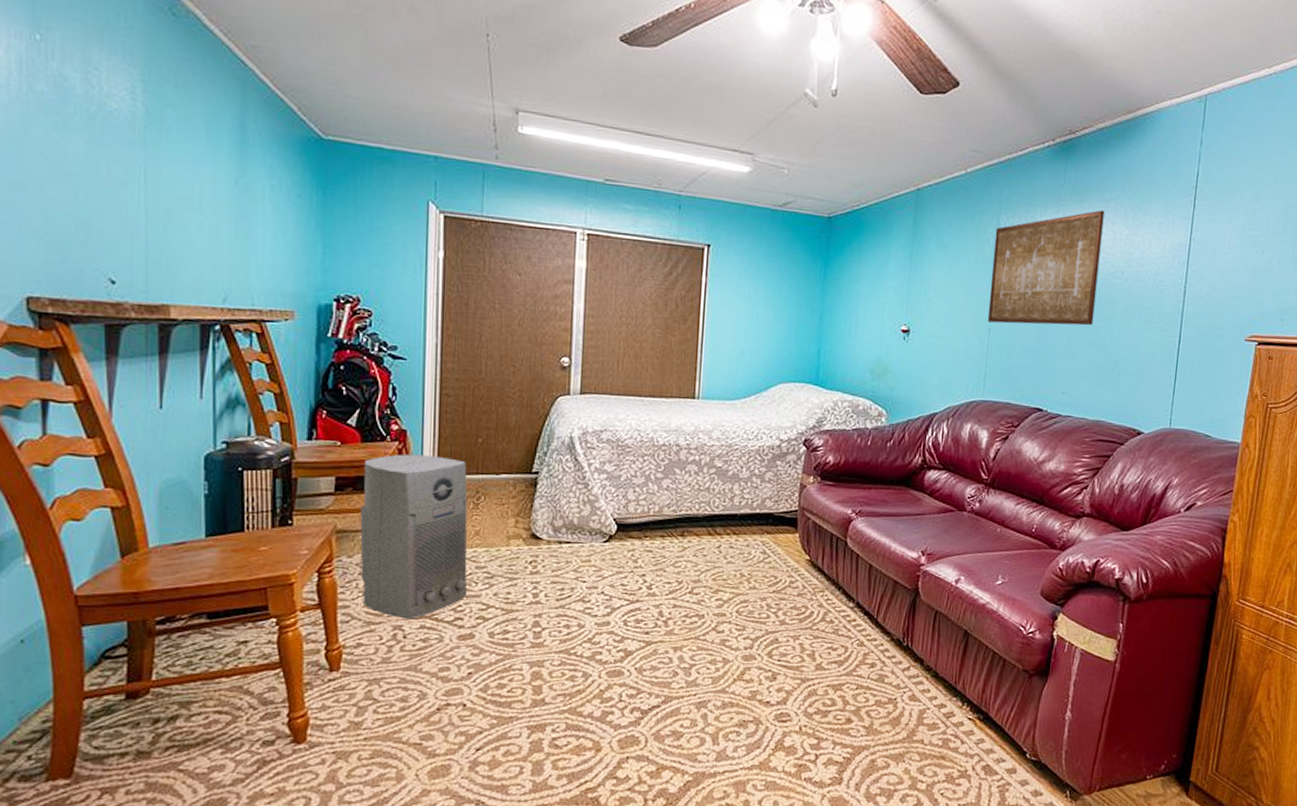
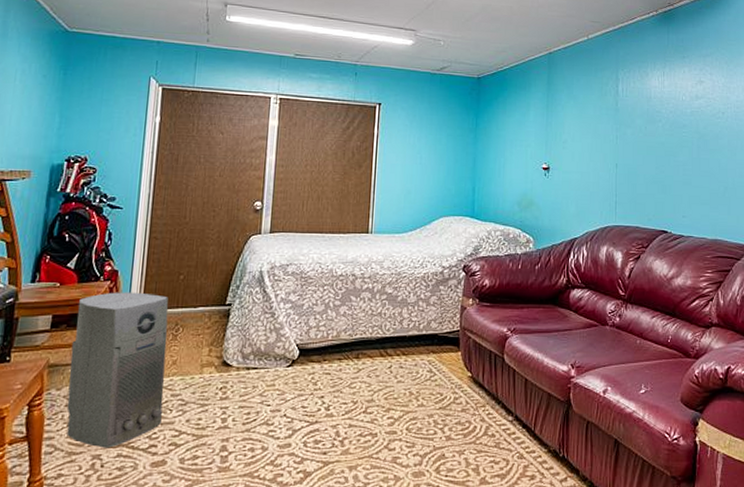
wall art: present [987,210,1105,326] -> none [614,64,703,159]

